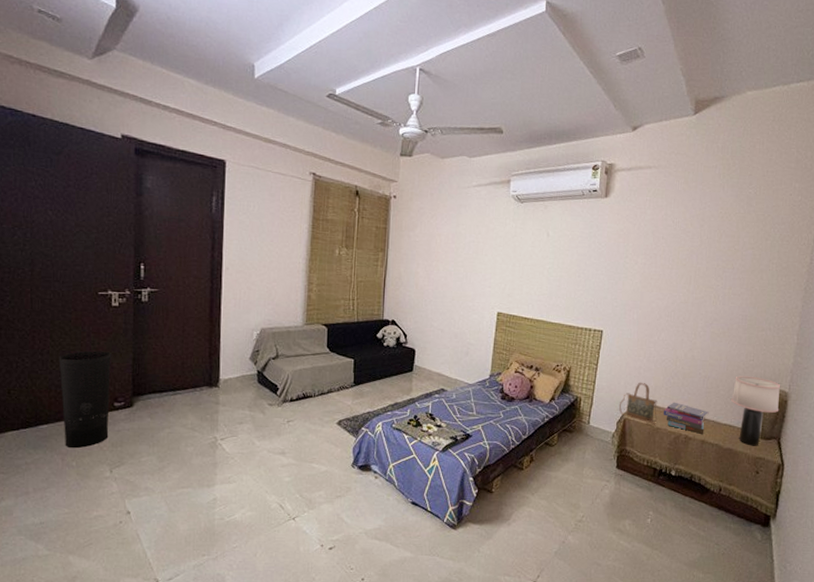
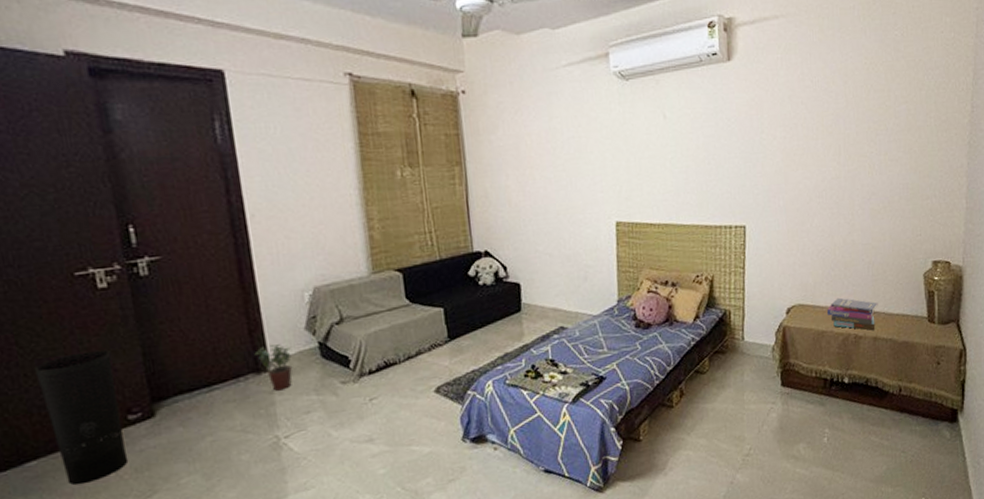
potted plant: none [210,367,237,403] -> present [254,344,293,391]
handbag: present [618,382,658,426] -> none [775,280,822,331]
table lamp: present [731,376,781,446] -> none [901,253,955,335]

